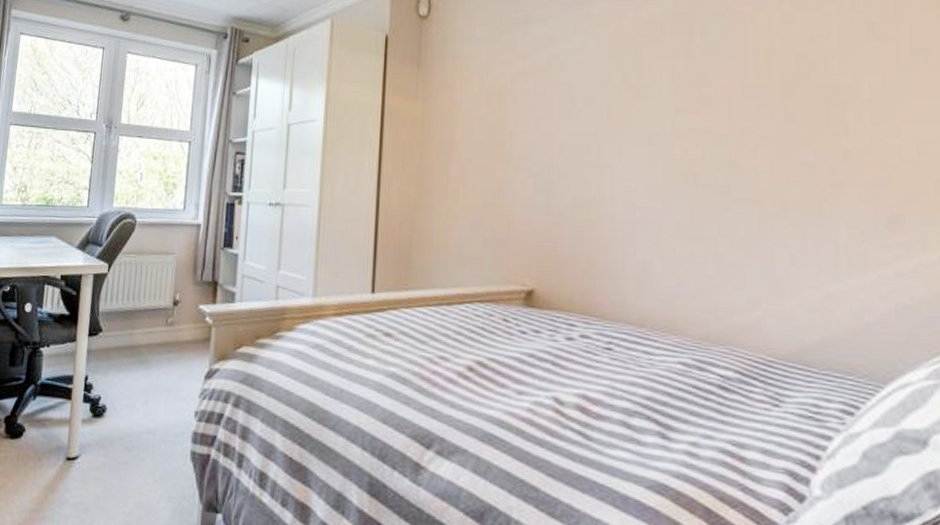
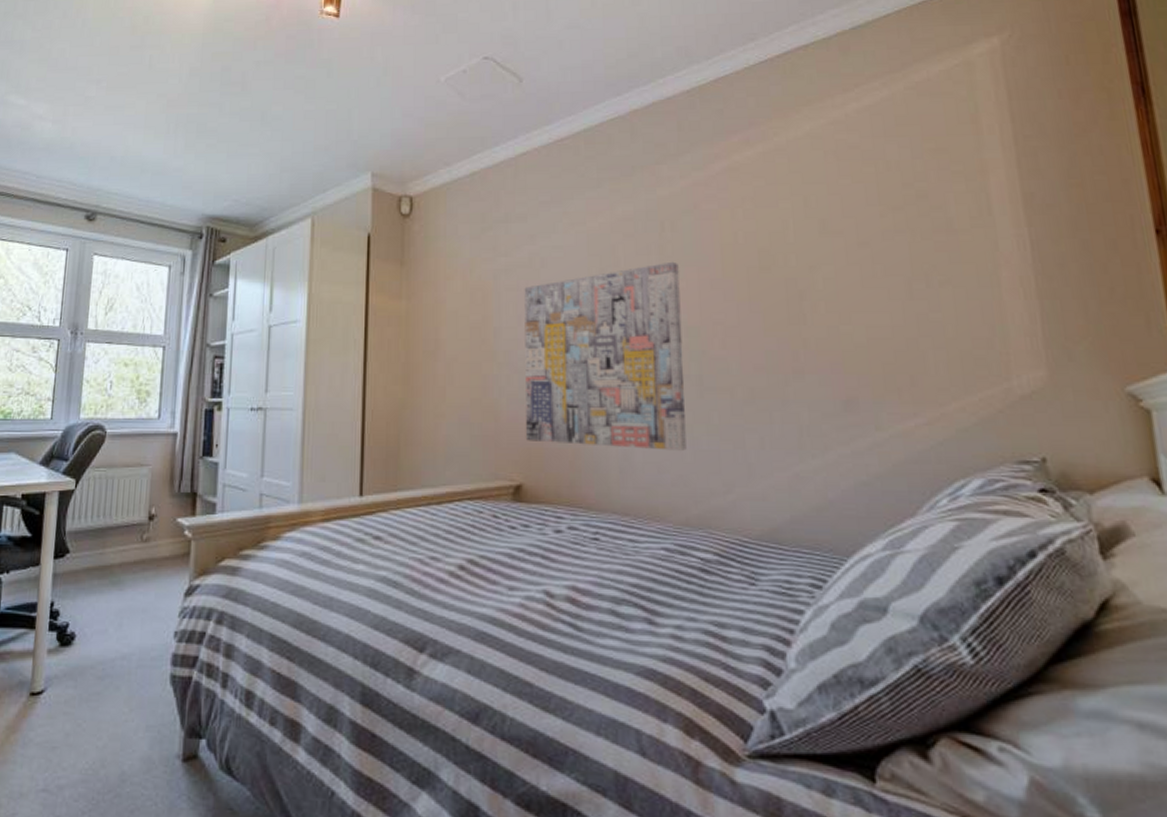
wall art: none [540,66,710,264] -> present [524,261,687,451]

